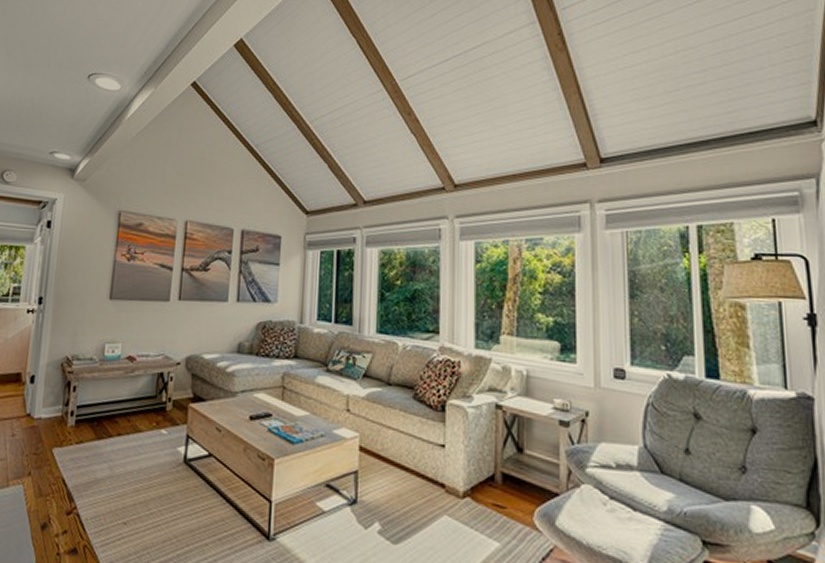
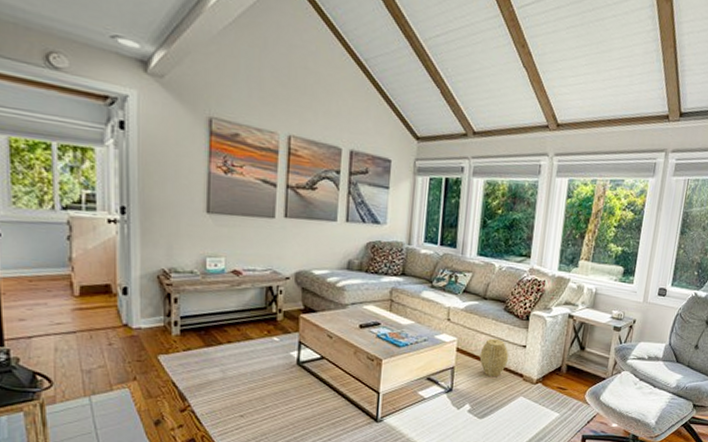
woven basket: none [387,434,425,487] -> present [479,338,509,377]

